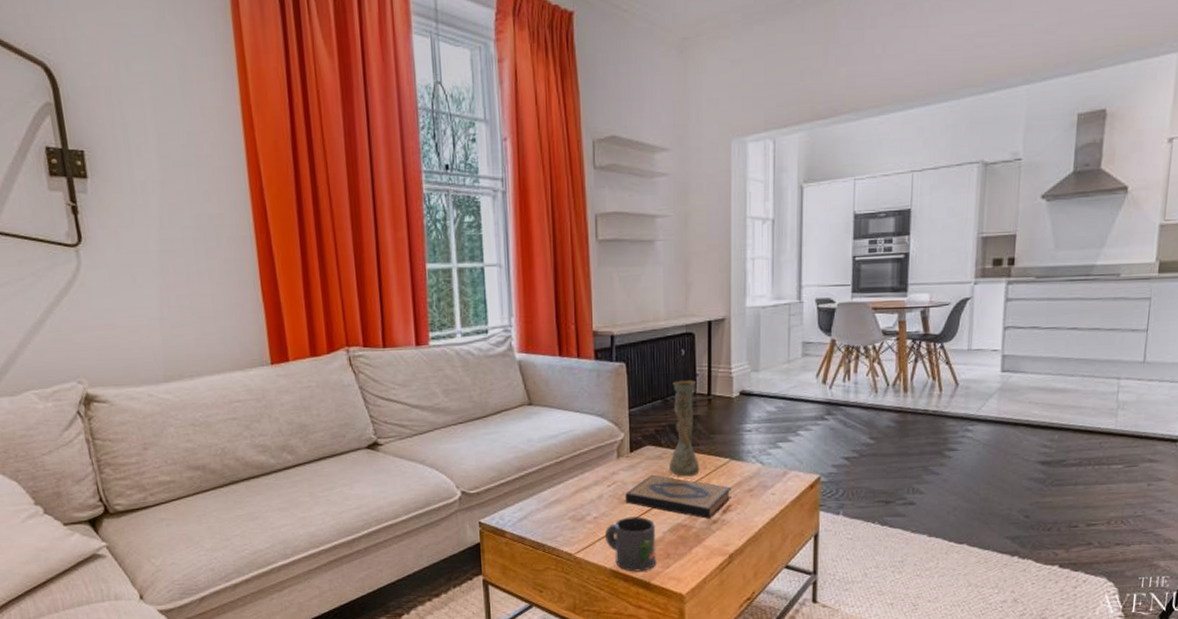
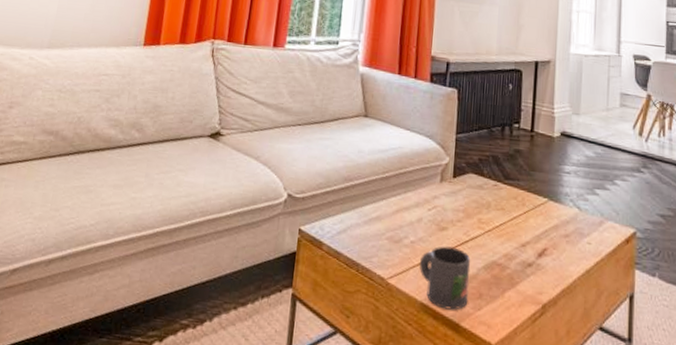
hardback book: present [625,474,731,519] -> none [443,204,548,261]
vase: present [669,379,700,477] -> none [489,113,521,212]

